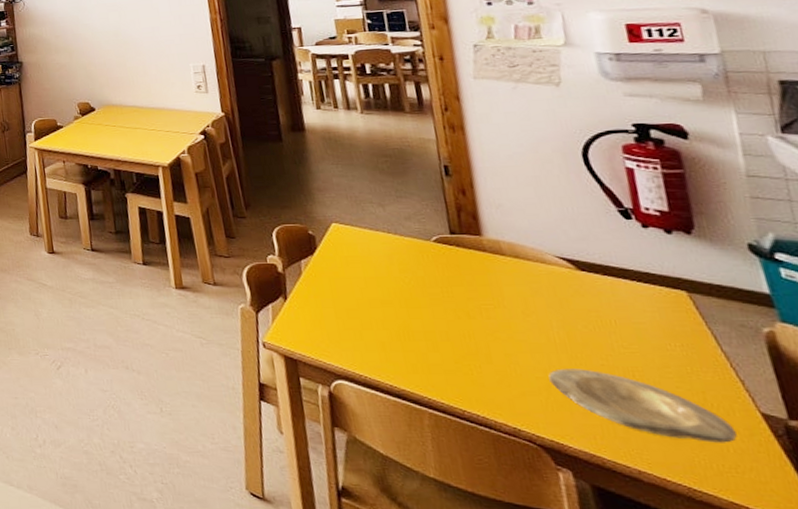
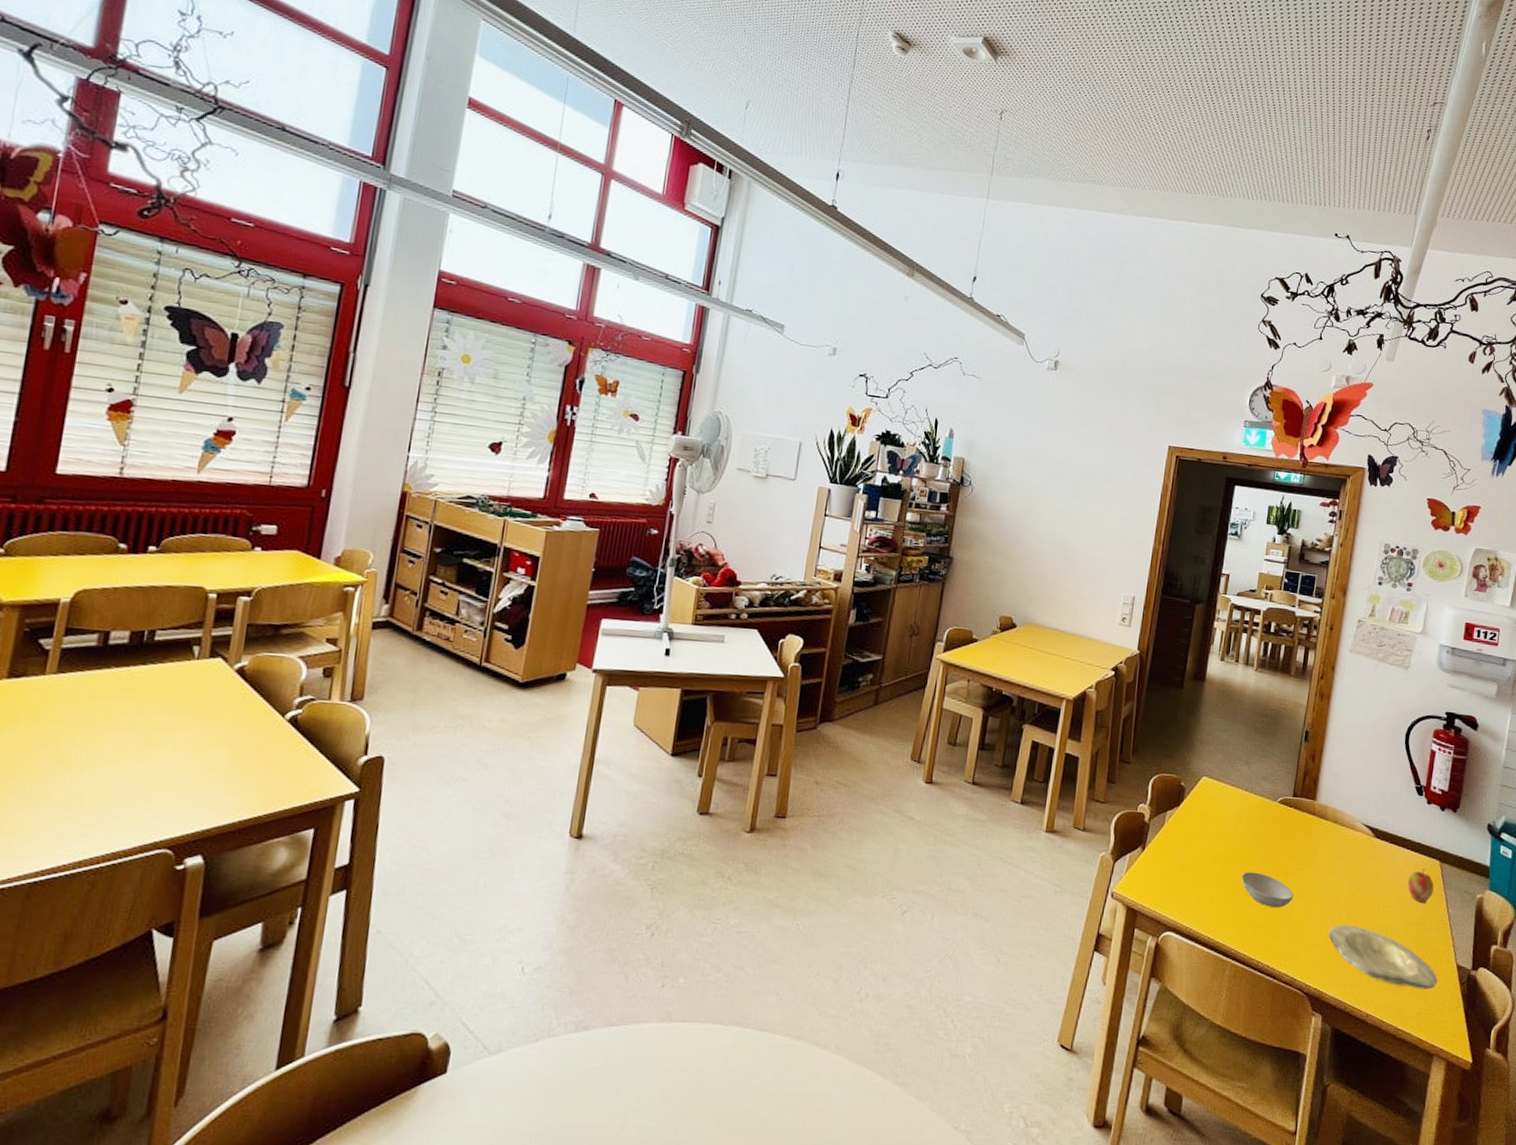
bowl: none [411,315,487,353] -> present [1241,872,1294,908]
apple: none [644,301,691,341] -> present [1407,868,1434,903]

